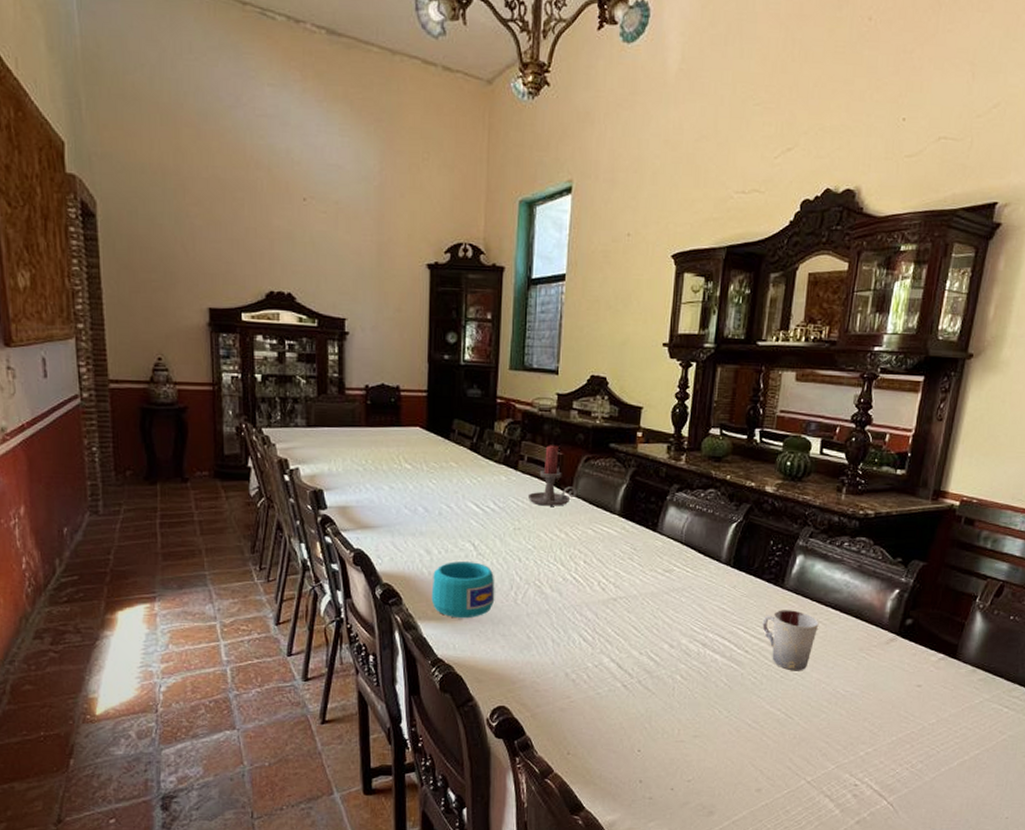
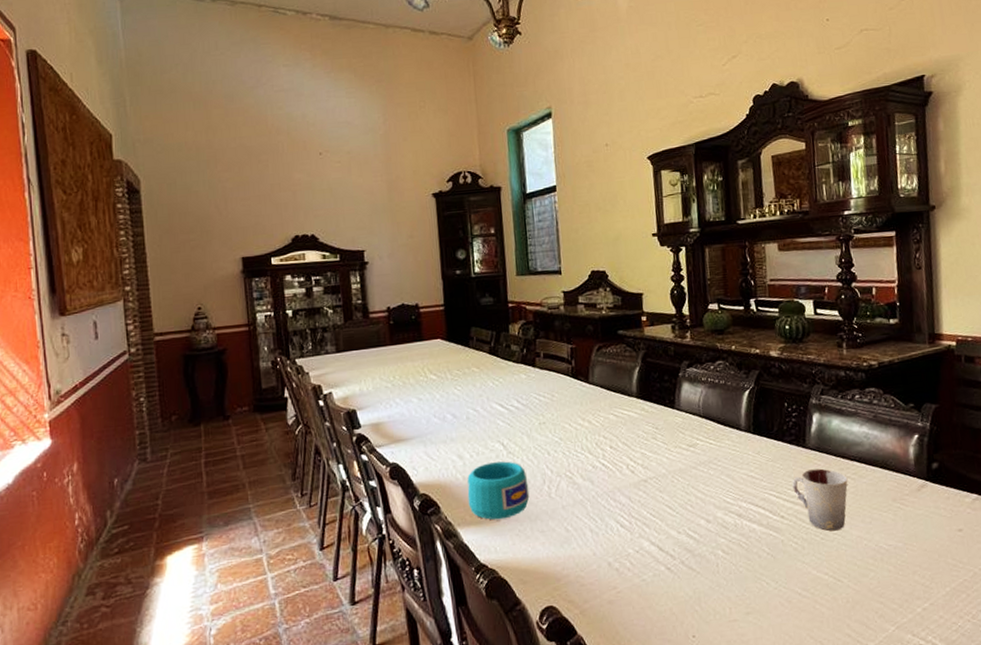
candle holder: present [527,445,577,506] -> none [548,338,594,398]

